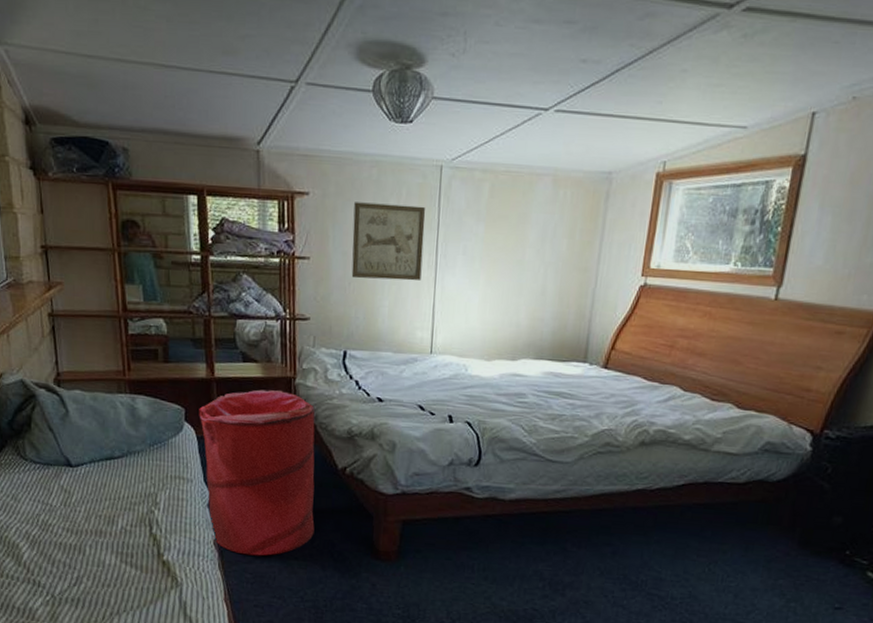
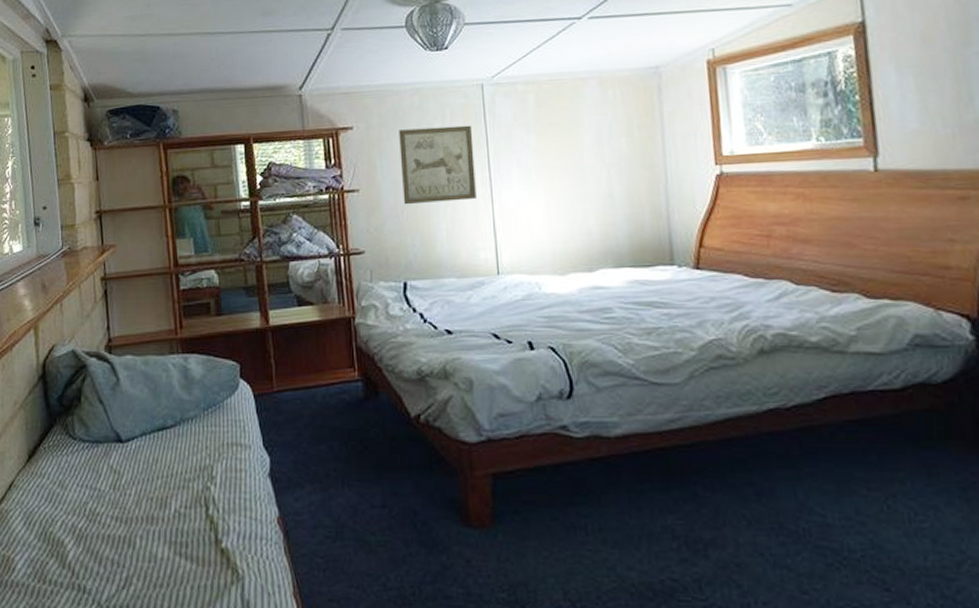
laundry hamper: present [199,389,315,556] -> none [255,332,391,534]

